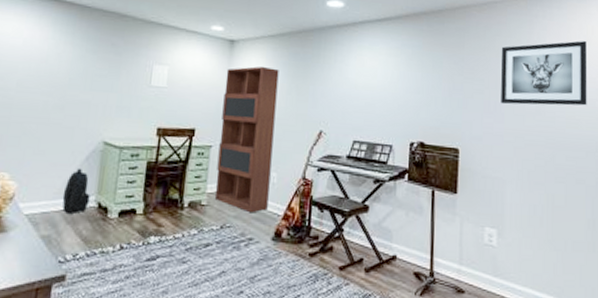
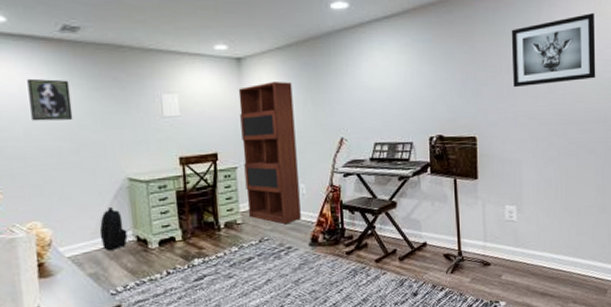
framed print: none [27,34,71,77] -> present [27,78,73,122]

